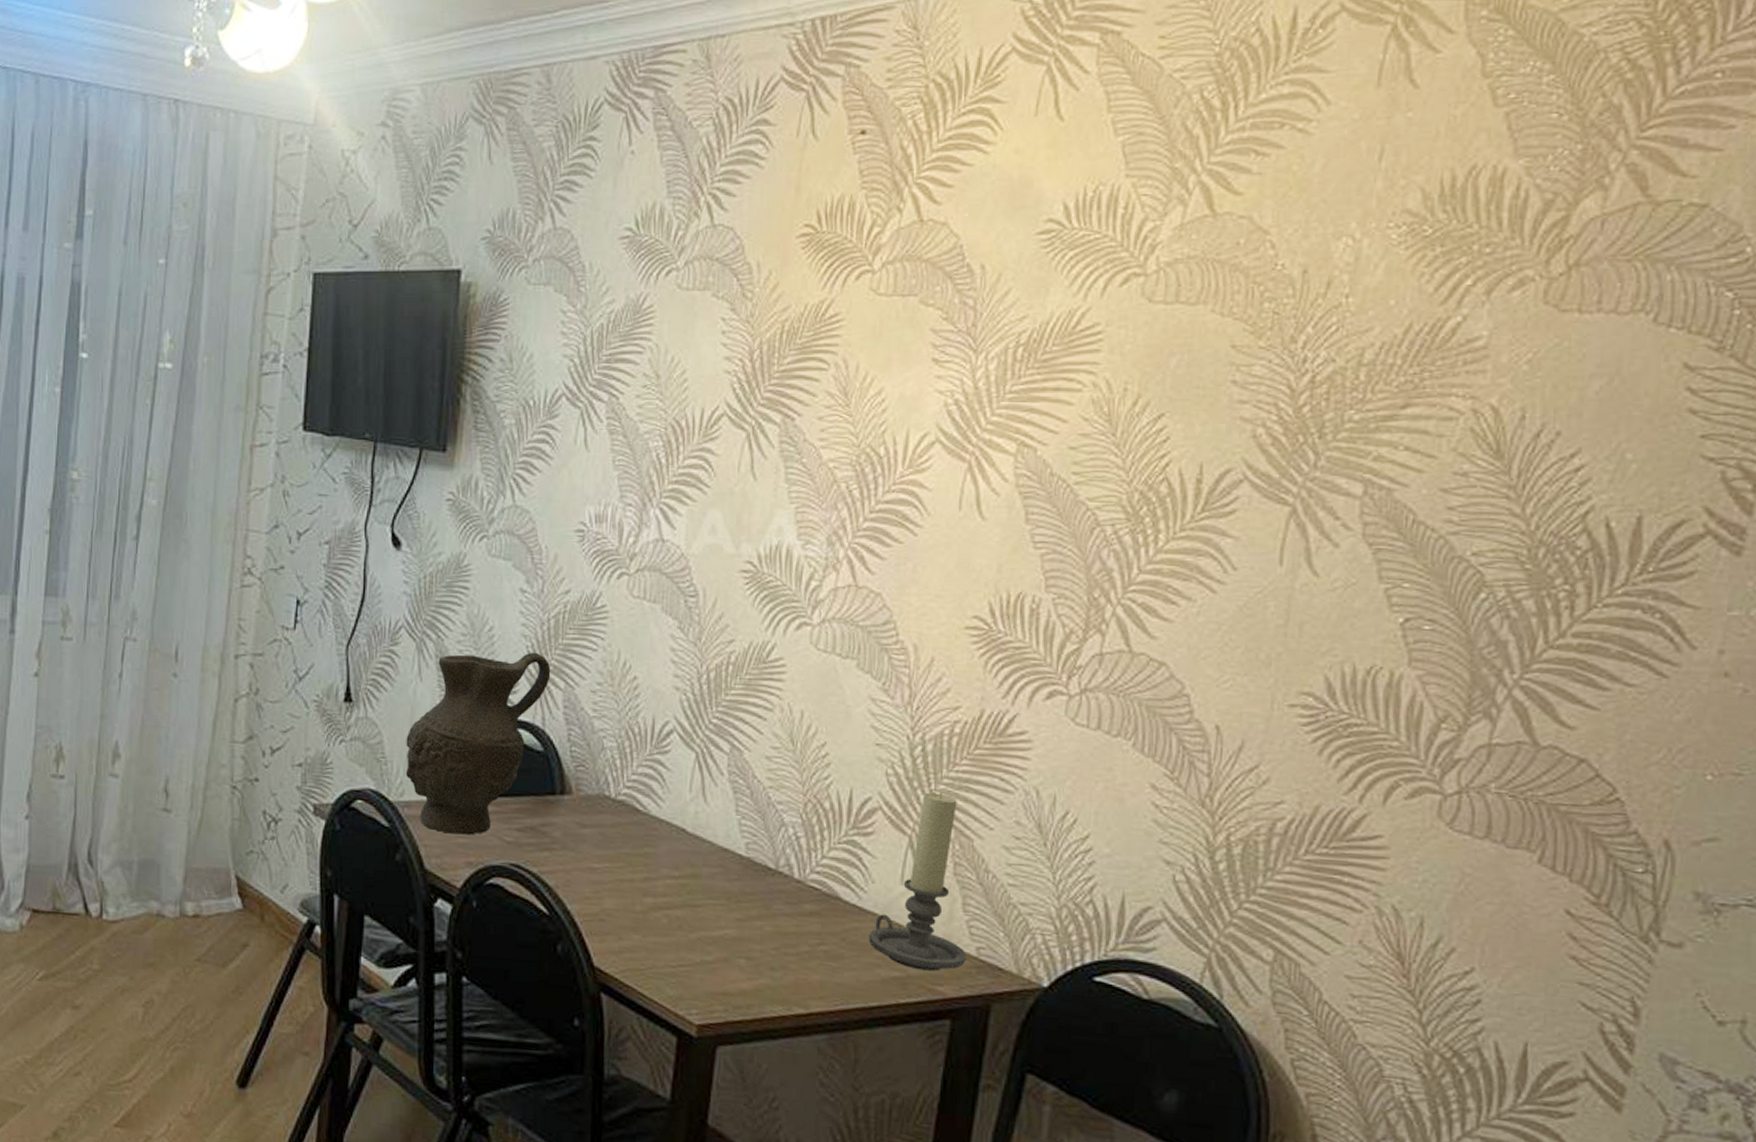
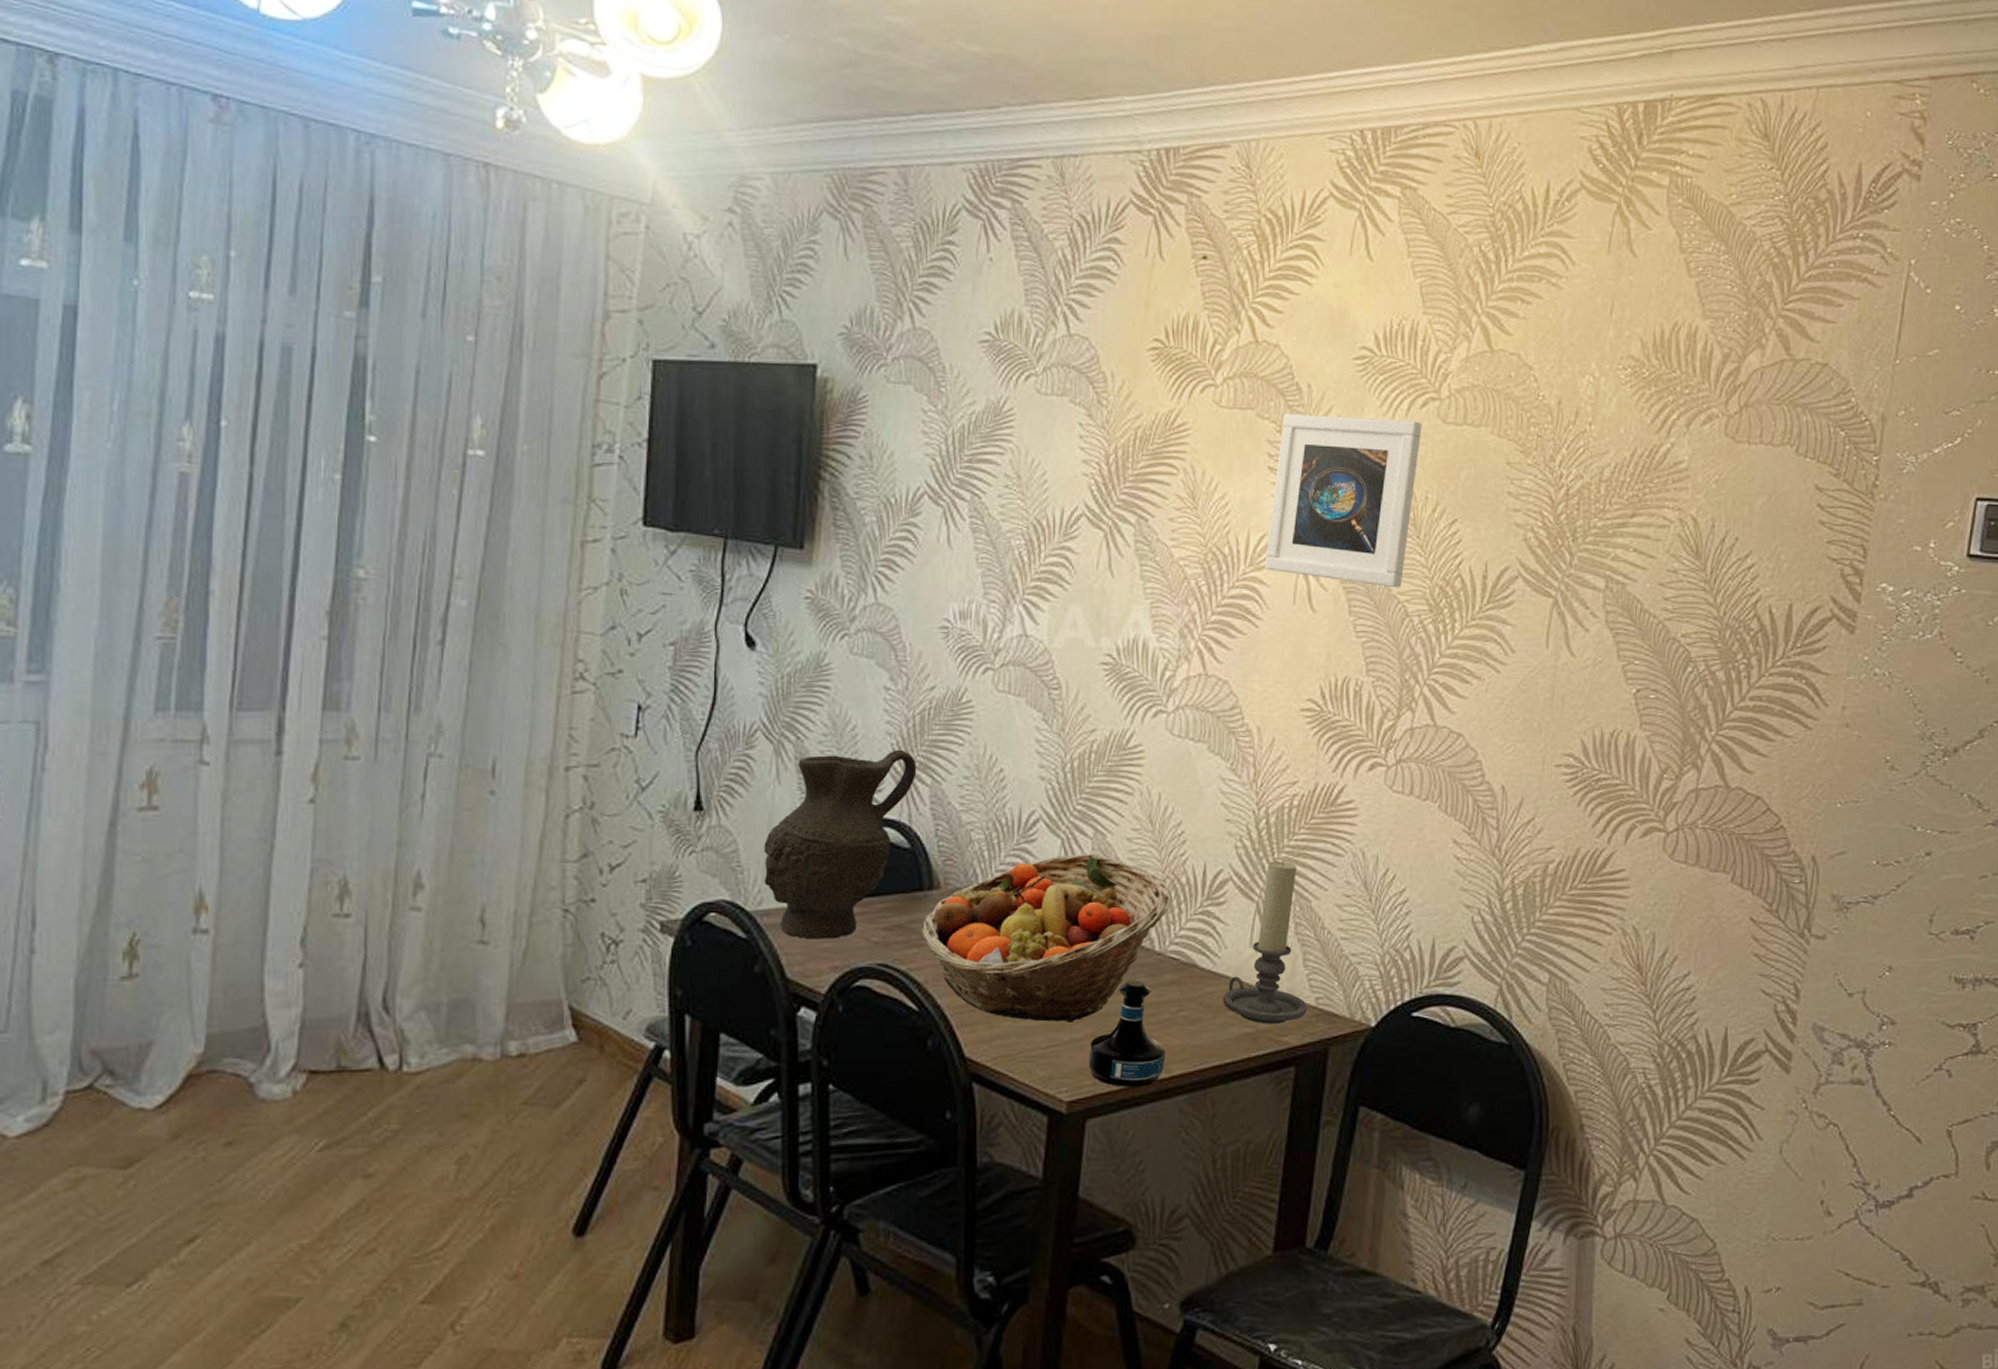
fruit basket: none [552,769,814,944] -> present [921,854,1172,1023]
tequila bottle: none [720,906,804,1020] -> present [1088,980,1166,1087]
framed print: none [925,299,1122,493] -> present [1264,414,1422,588]

